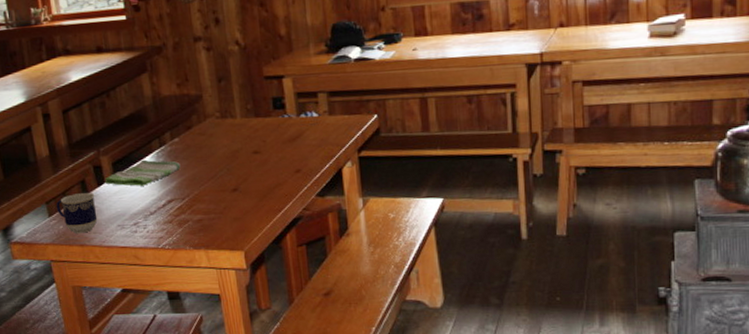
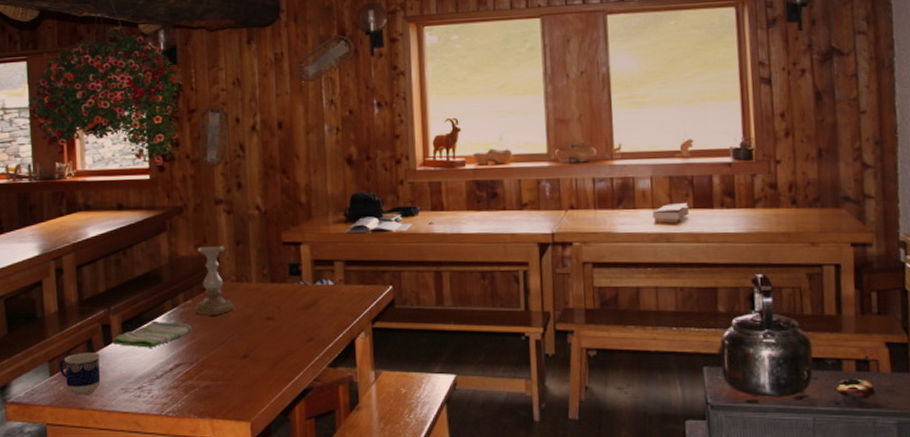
candle holder: none [179,83,222,152] -> present [194,246,235,315]

